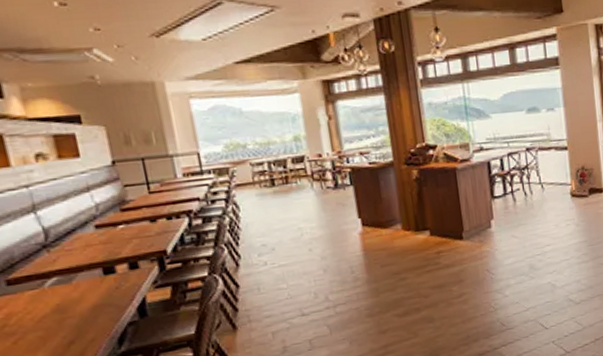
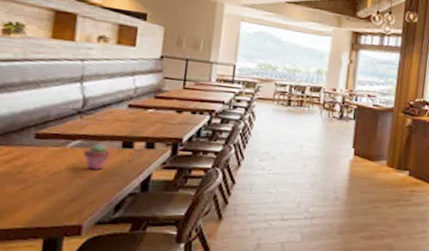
potted succulent: none [63,276,94,306] -> present [83,144,111,169]

